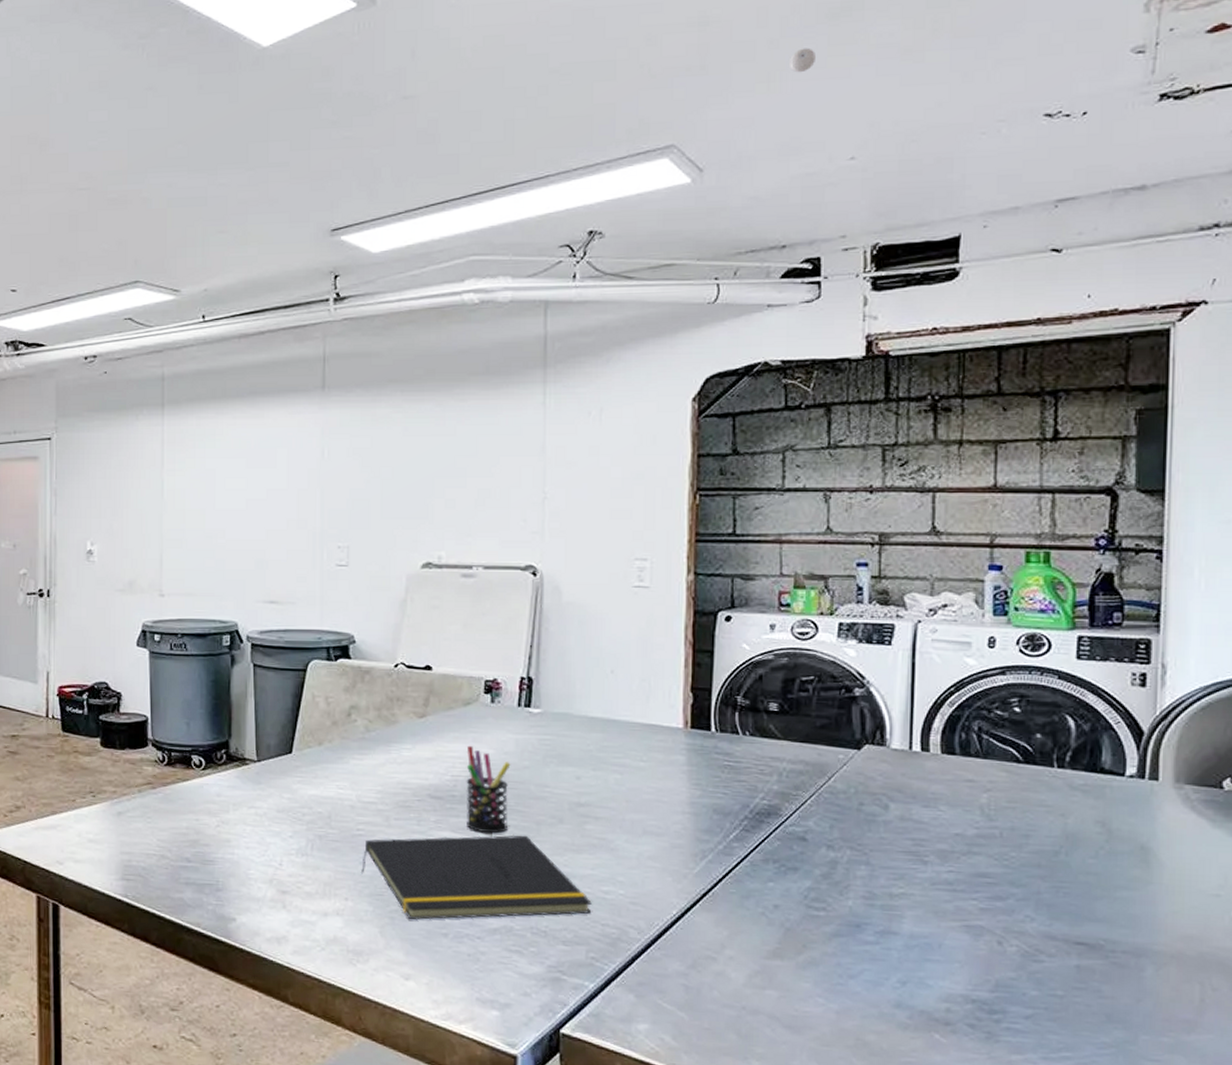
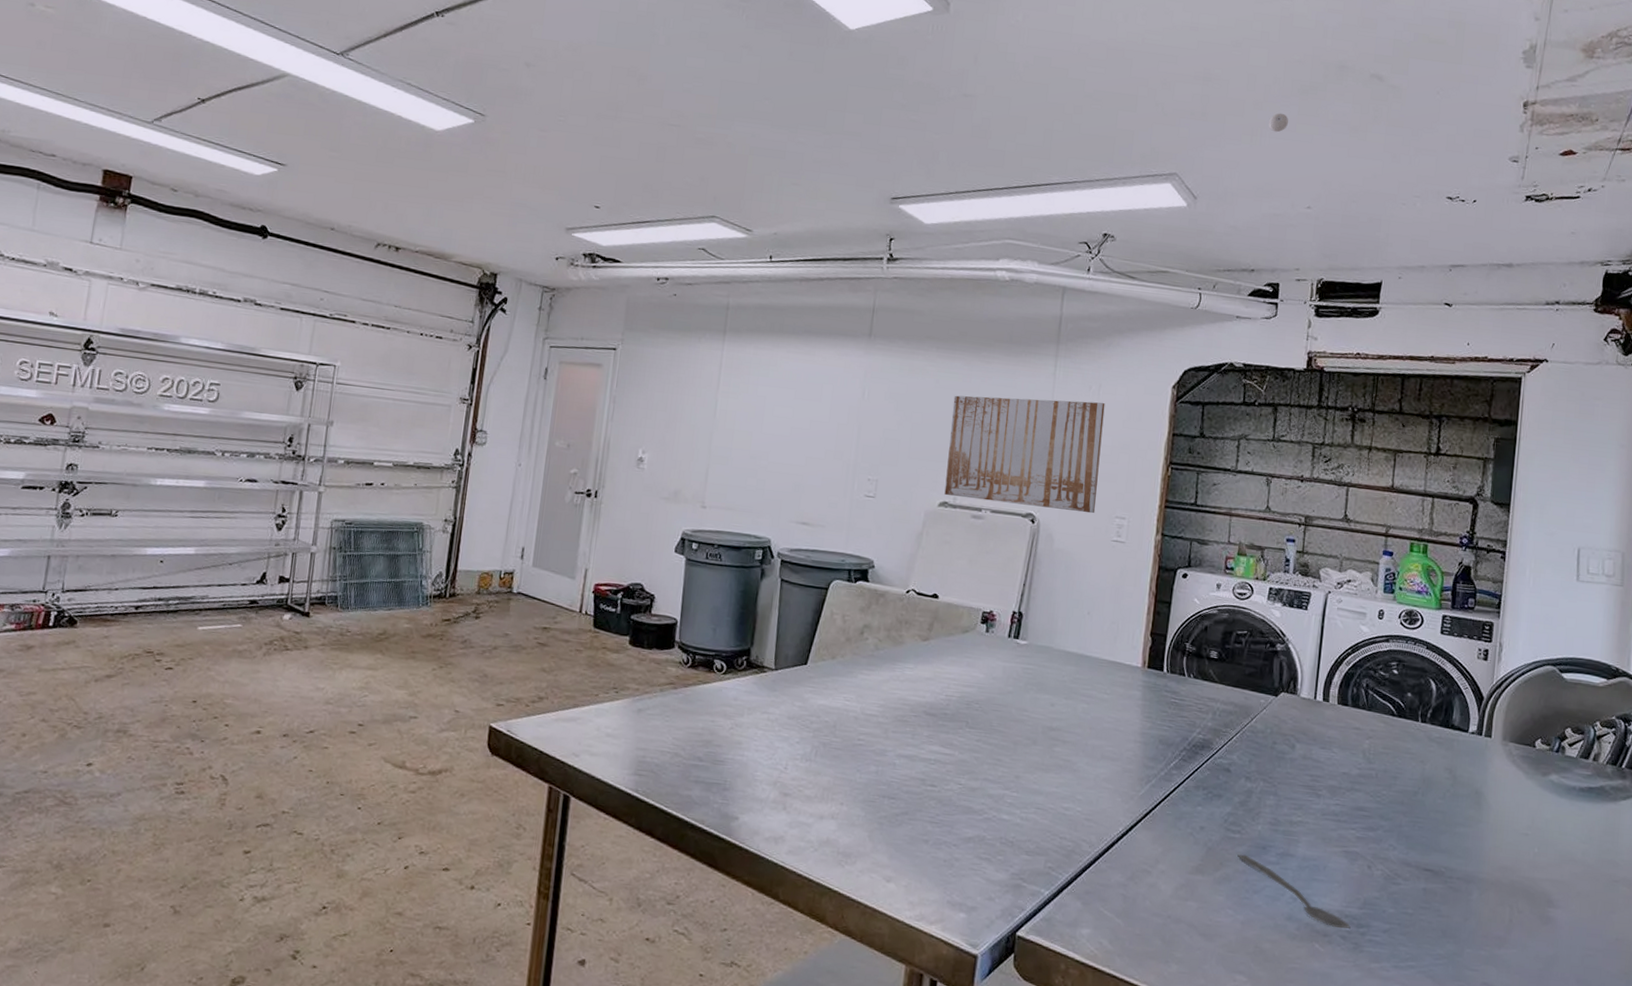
notepad: present [360,835,592,920] -> none [857,749,1054,828]
wall art: none [426,428,610,558] -> present [944,395,1105,514]
pen holder: present [466,745,511,834] -> none [954,669,997,751]
spoon: none [824,934,980,1016] -> present [1237,854,1351,929]

